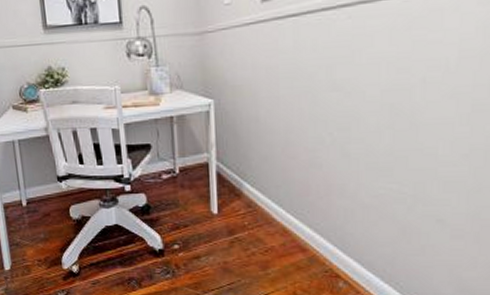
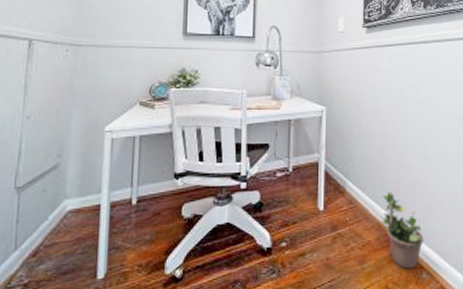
potted plant: none [287,194,342,277] -> present [382,191,425,269]

